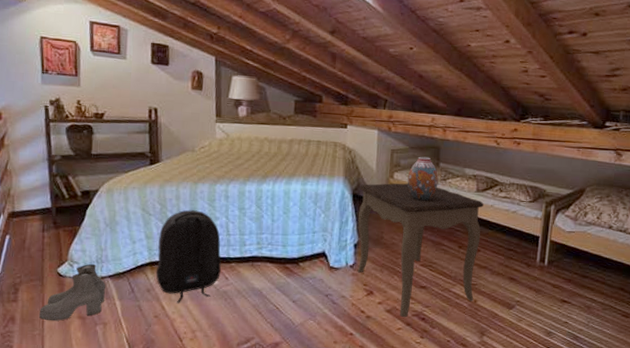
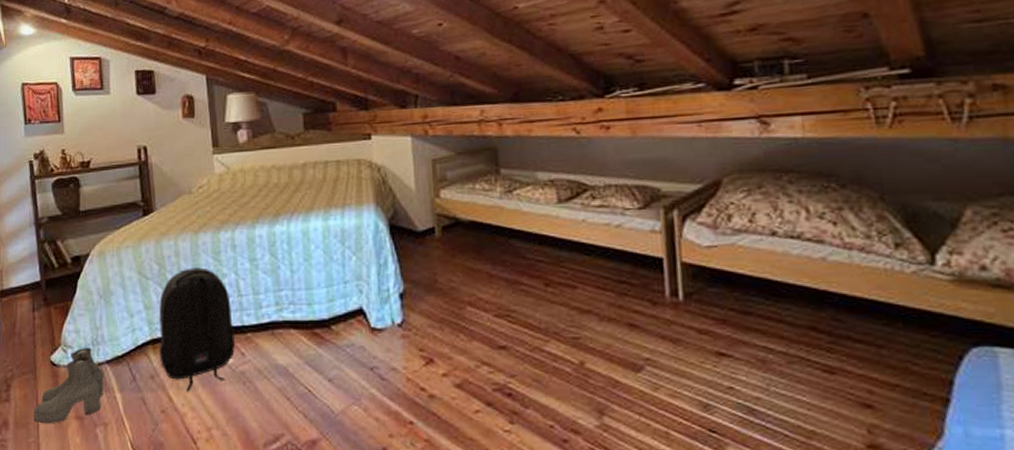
side table: present [357,183,484,318] -> none [396,202,579,395]
vase: present [407,156,439,201] -> none [458,163,503,224]

